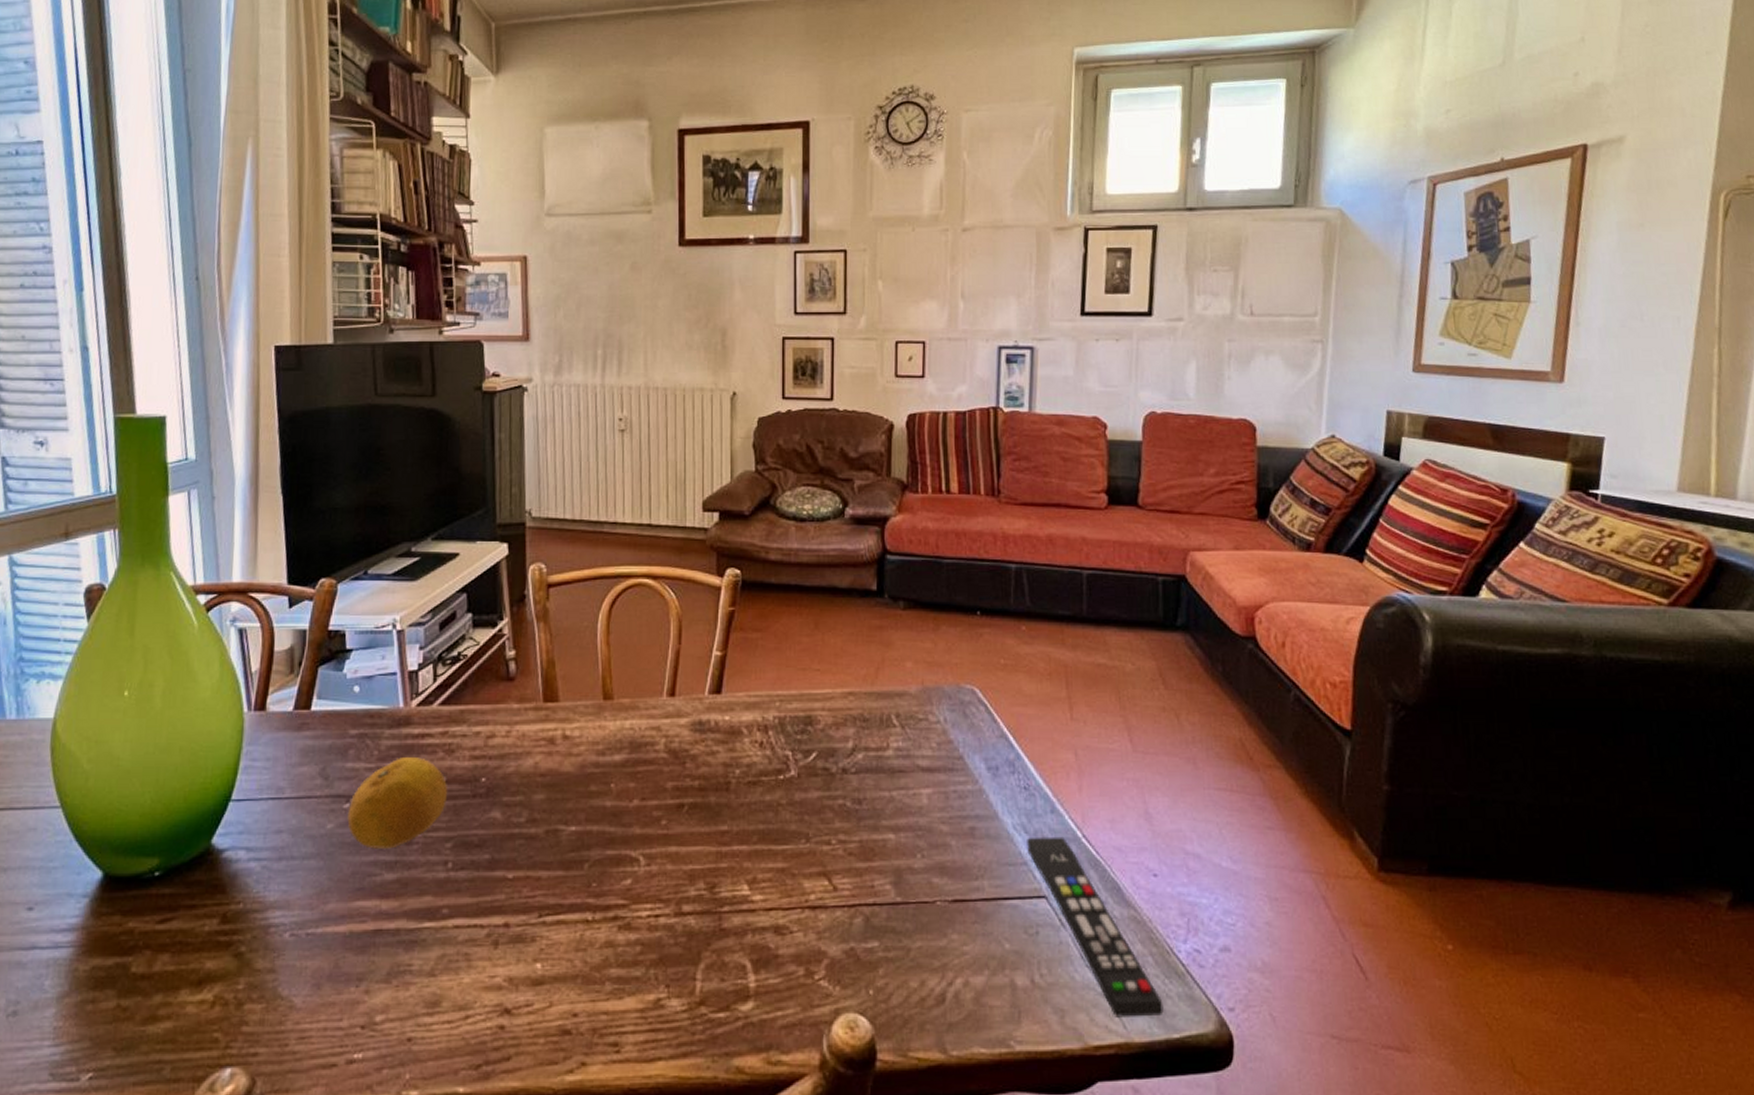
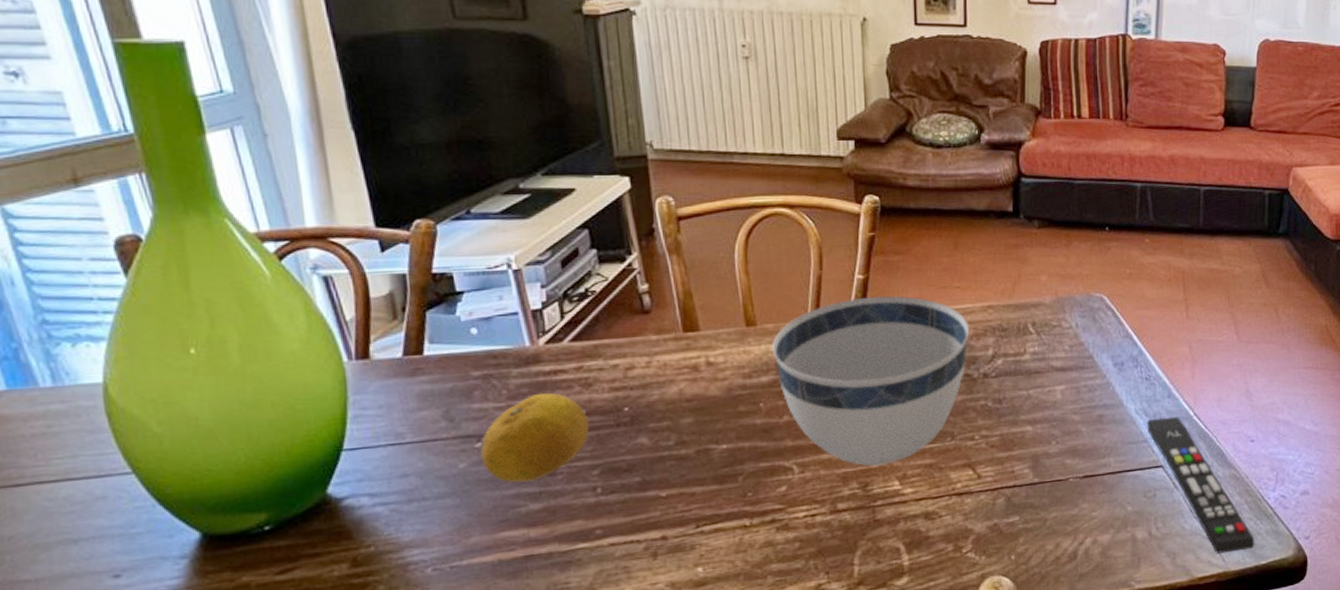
bowl: none [626,675,829,865] -> present [772,295,970,466]

